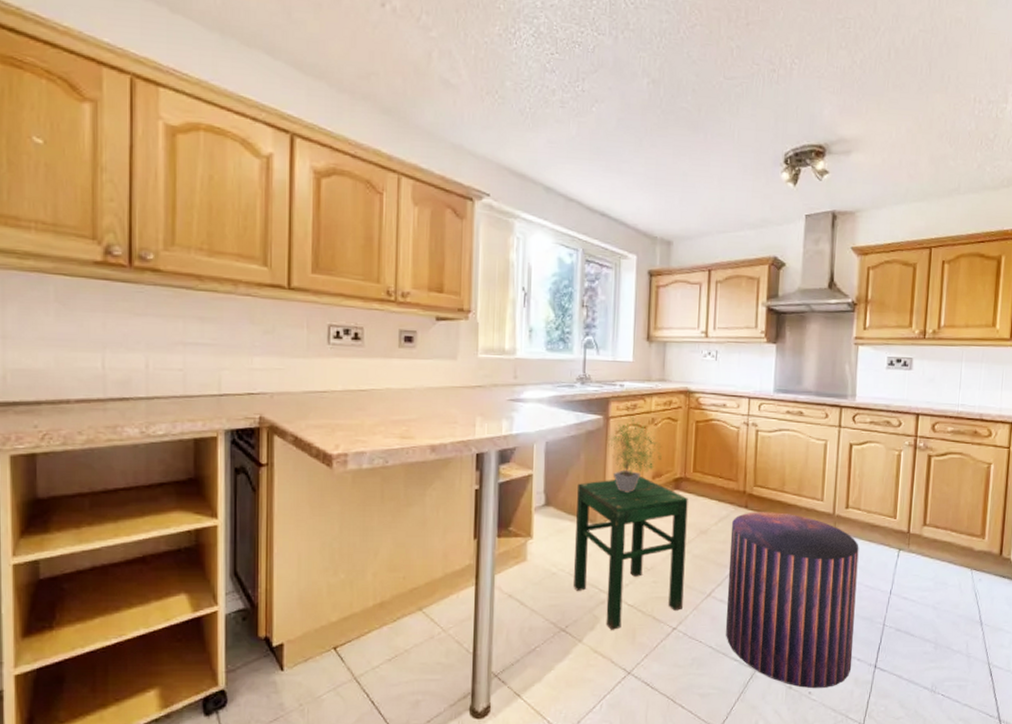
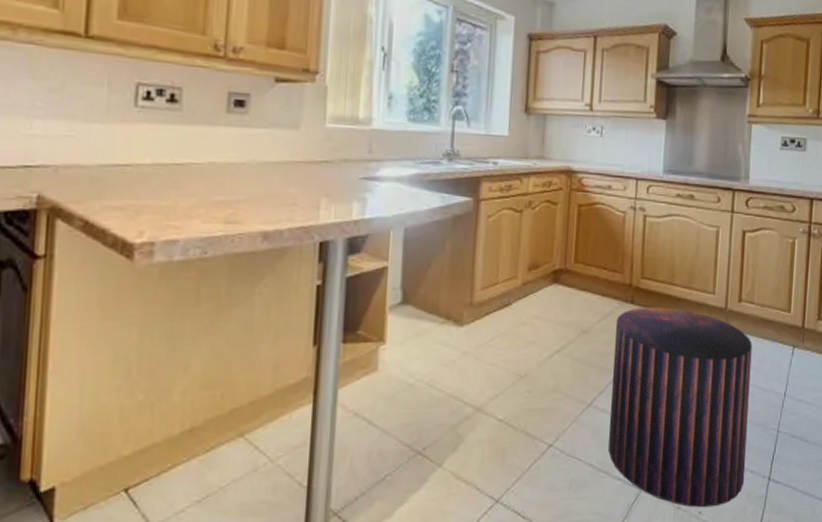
stool: present [574,477,688,630] -> none [434,268,569,451]
potted plant: present [608,416,662,492] -> none [478,198,540,287]

